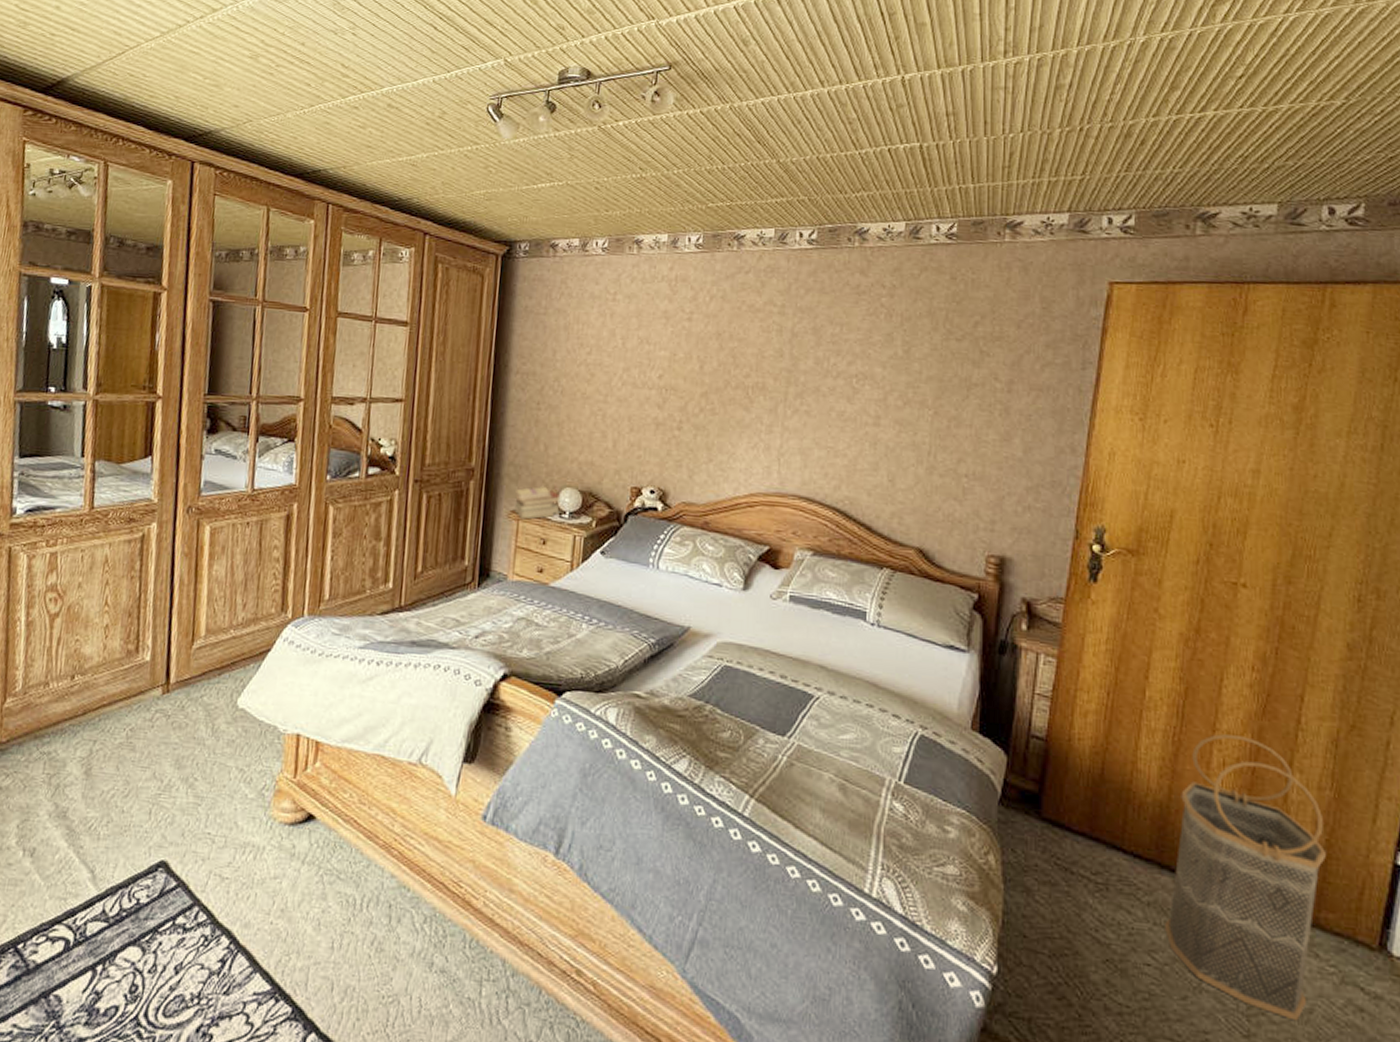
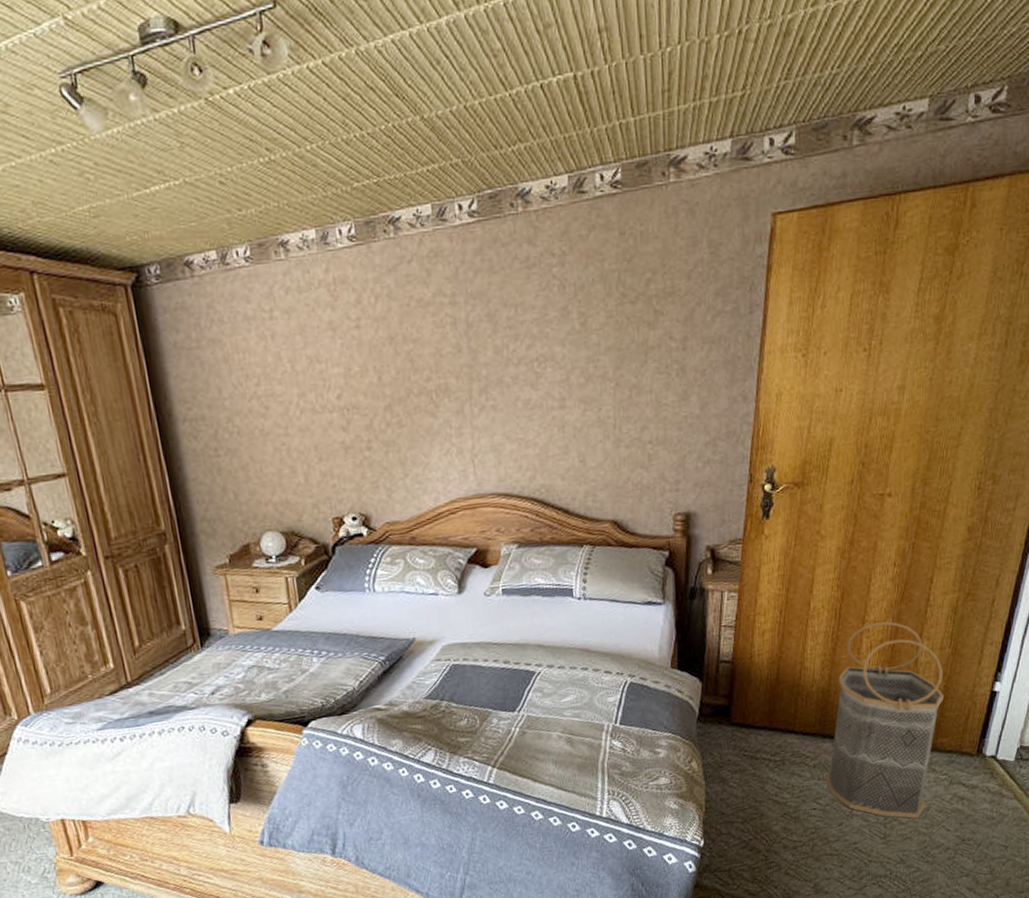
books: present [514,487,561,520] -> none [215,536,266,573]

